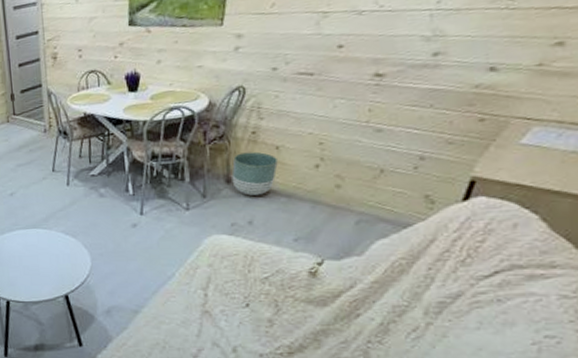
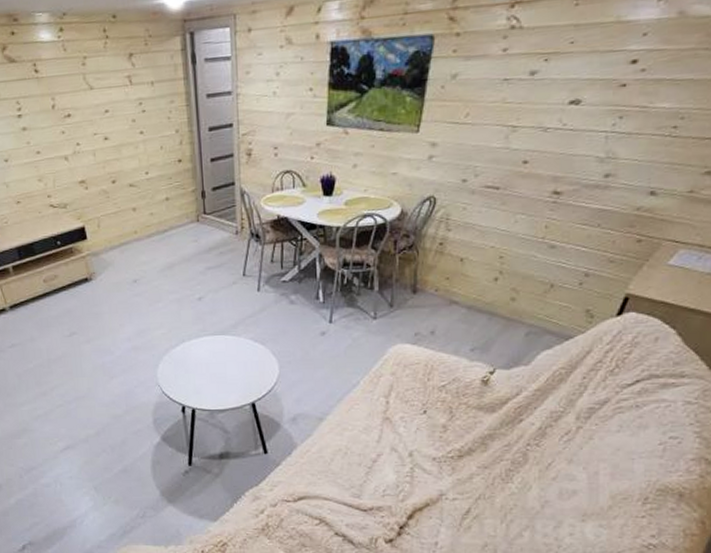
planter: present [231,151,278,196] -> none [418,263,461,306]

